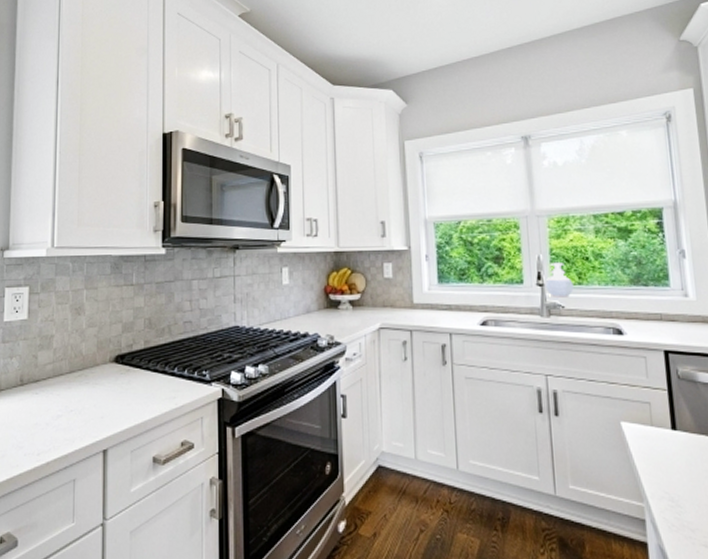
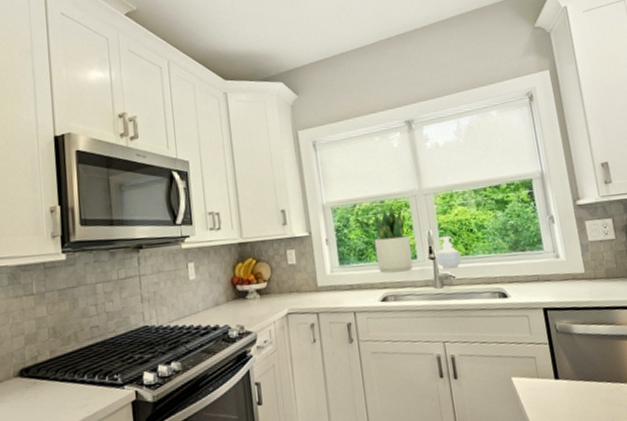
planter: none [477,223,519,296] -> present [373,204,413,274]

